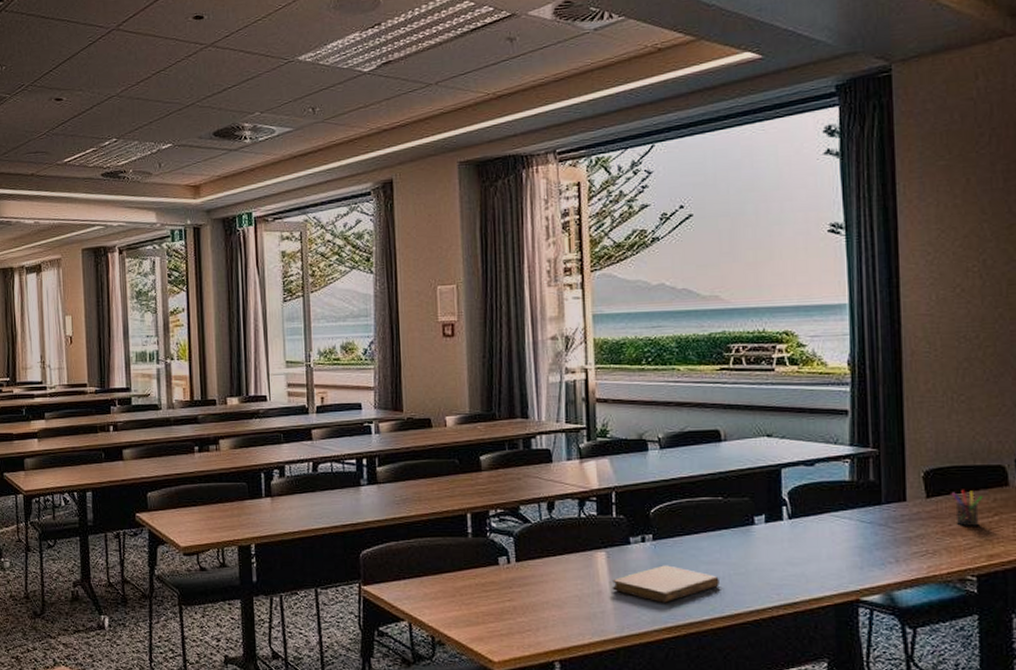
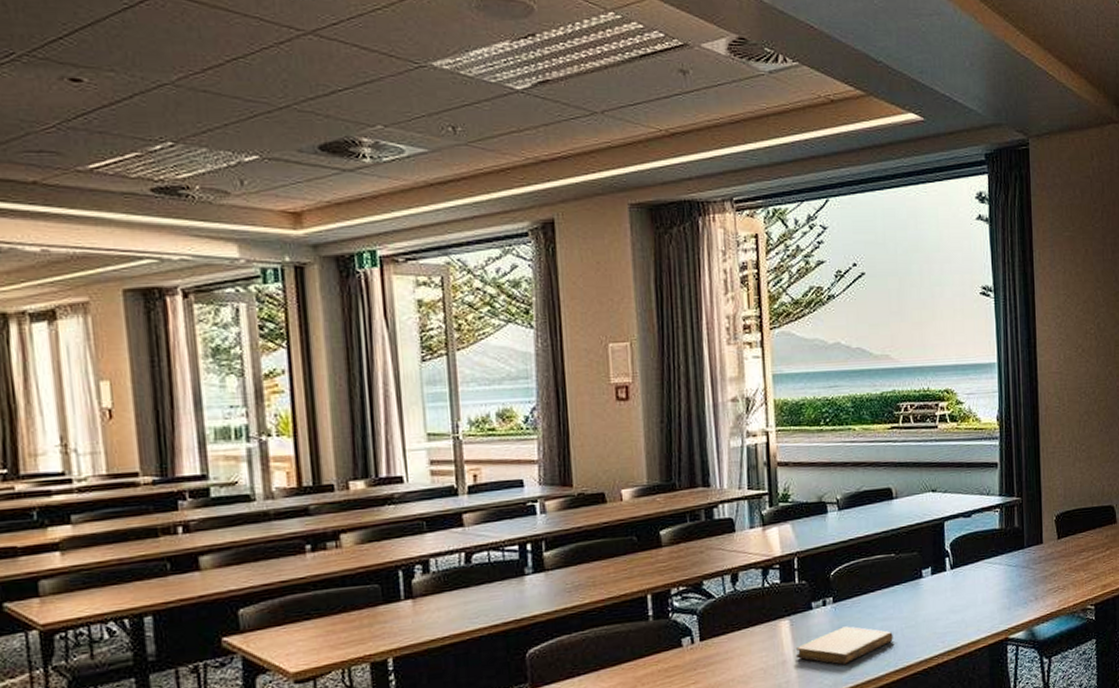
pen holder: present [951,489,983,526] -> none [1076,529,1099,562]

